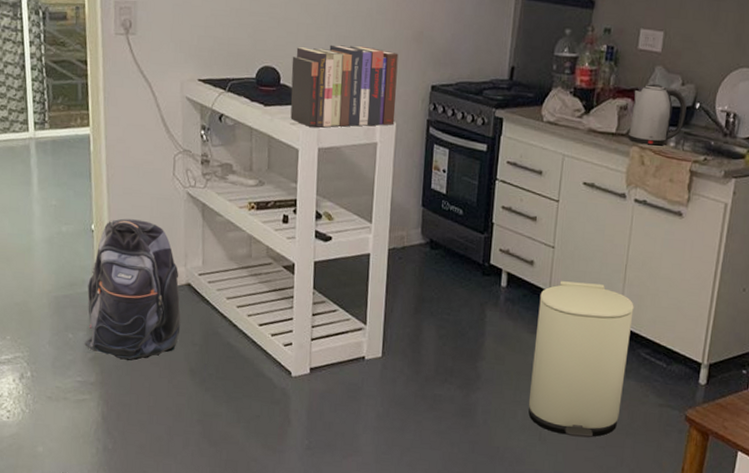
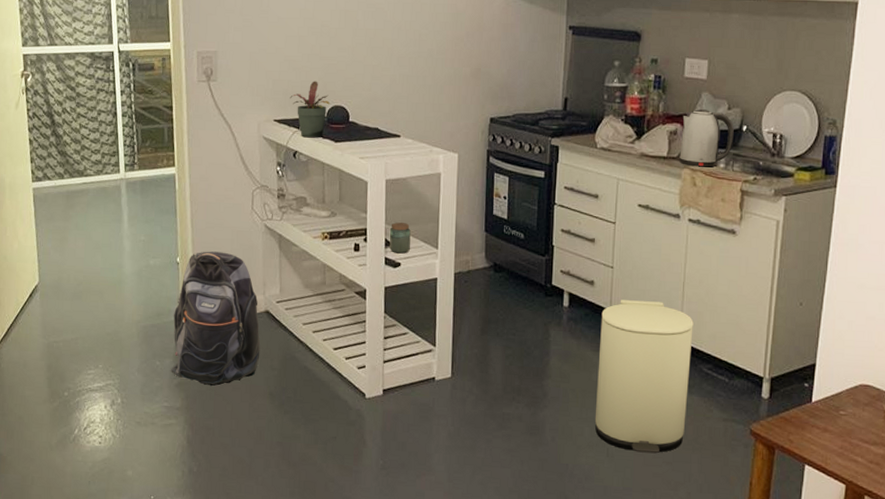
potted plant: none [216,38,260,101] -> present [290,81,330,138]
books: present [290,44,399,128] -> none [359,83,458,161]
peanut butter: none [320,194,344,227] -> present [389,222,411,254]

